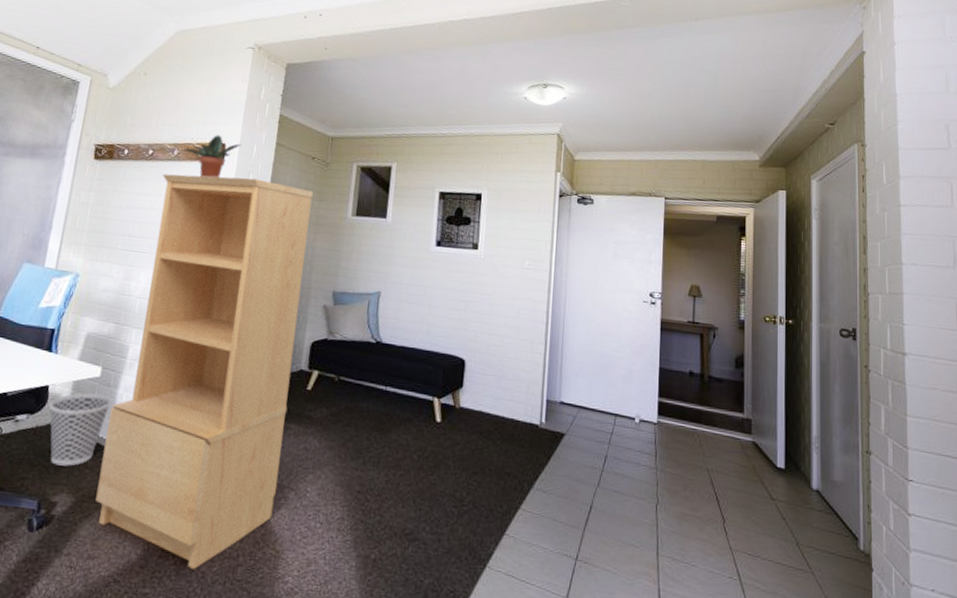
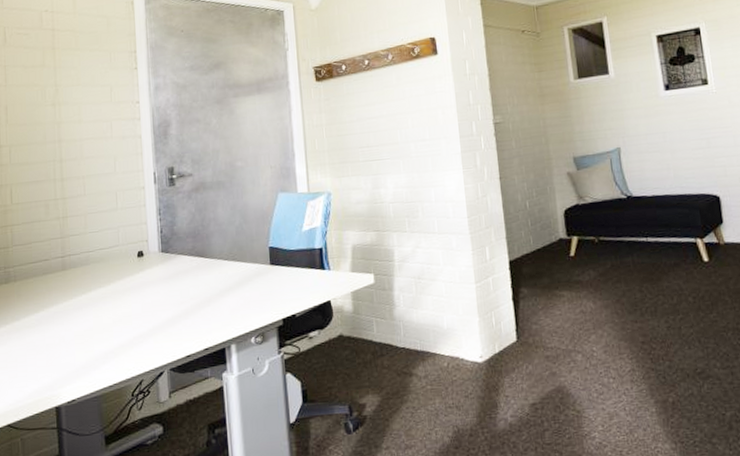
wastebasket: present [49,393,112,466] -> none [336,299,391,371]
bookcase: present [95,173,314,569] -> none [383,64,566,441]
potted plant: present [182,135,242,178] -> none [396,30,451,76]

